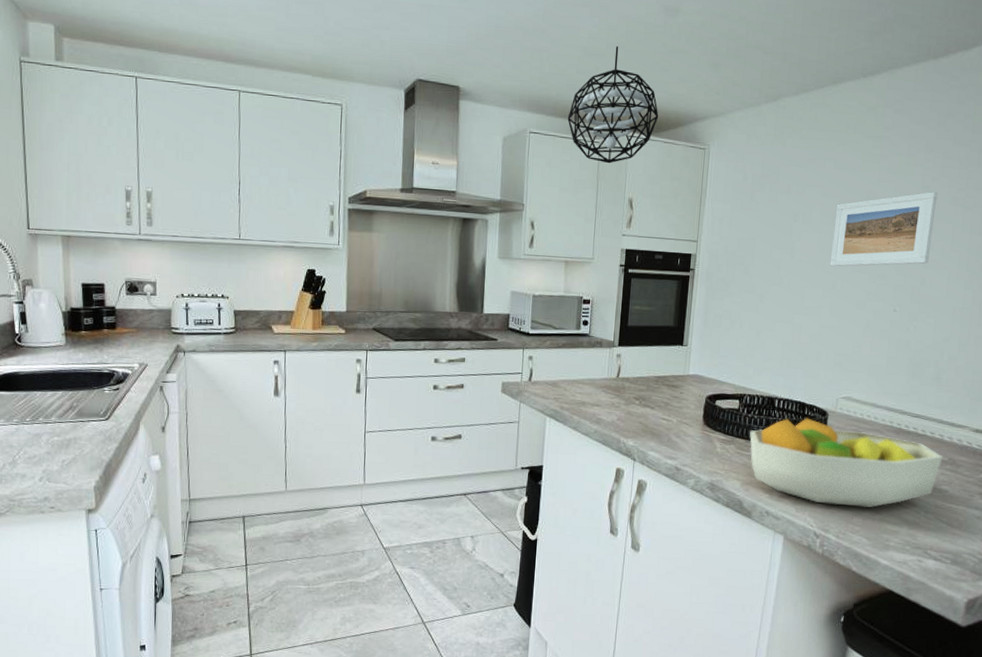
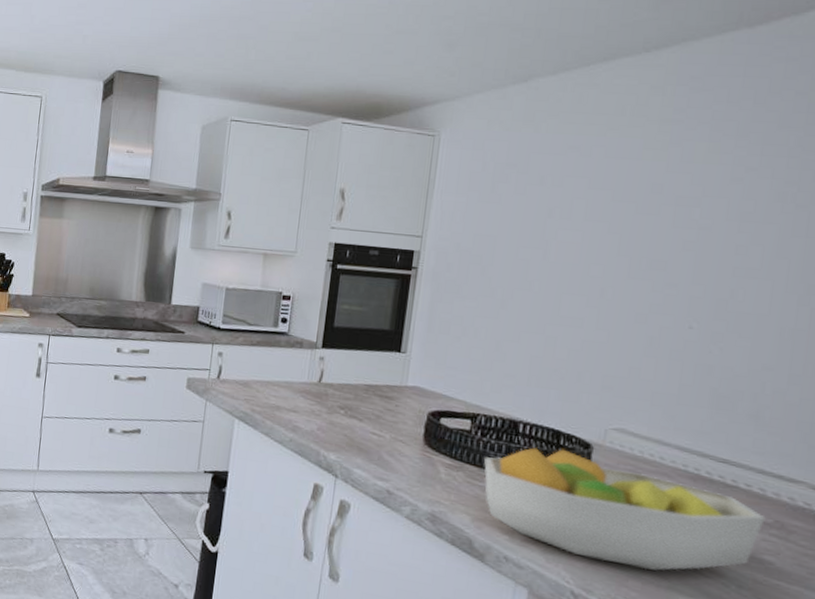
pendant light: present [567,46,659,164] -> none [273,30,379,152]
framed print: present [829,192,938,267] -> none [596,185,755,273]

